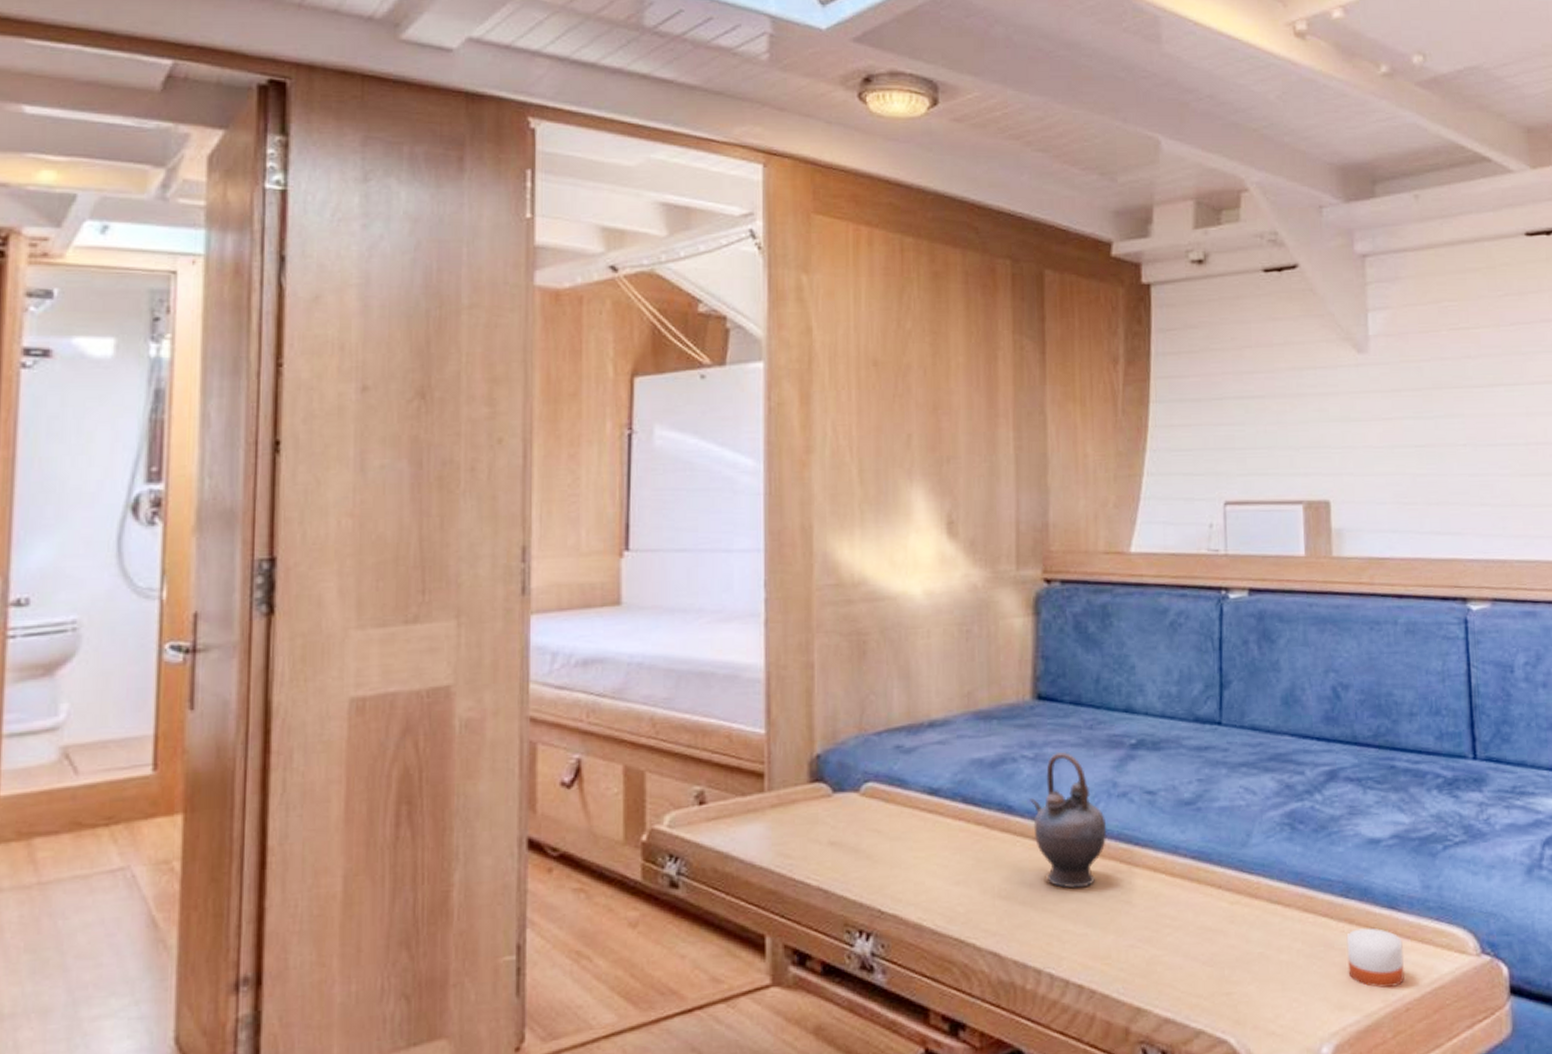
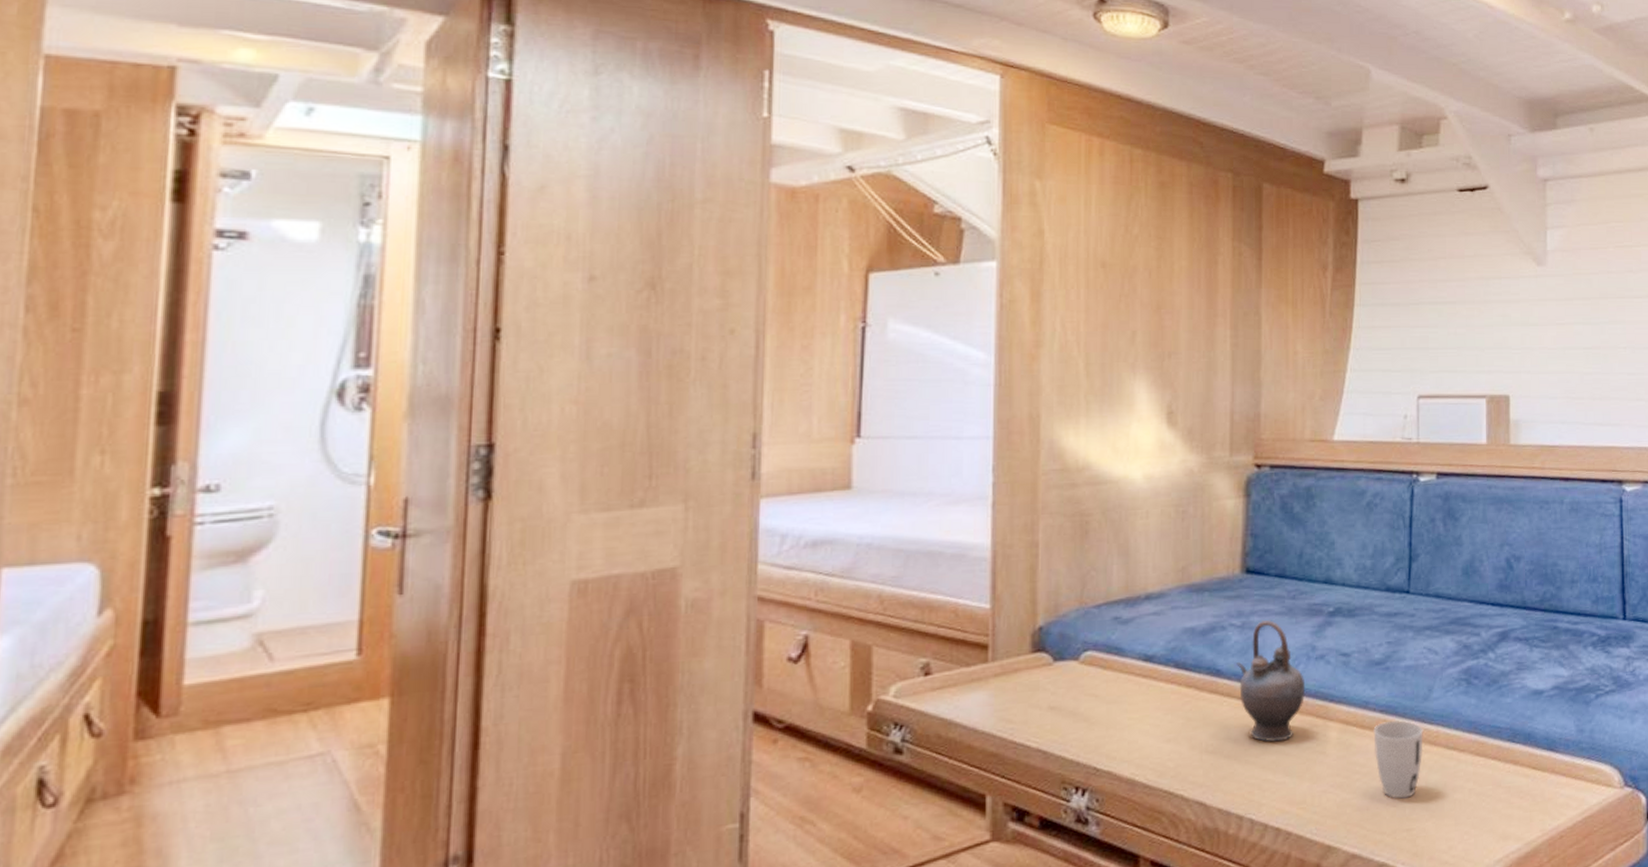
cup: none [1185,868,1243,958] -> present [1373,720,1423,799]
candle: present [1346,927,1406,988] -> none [1512,767,1561,819]

